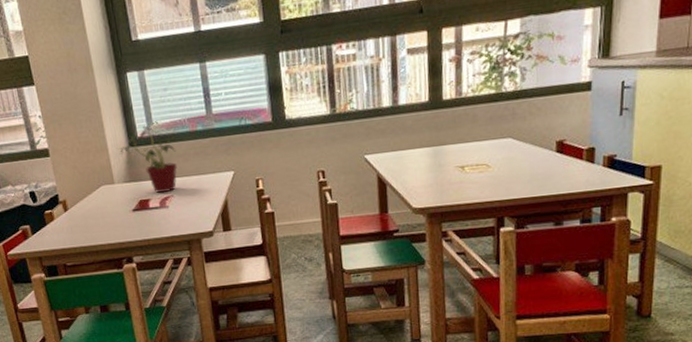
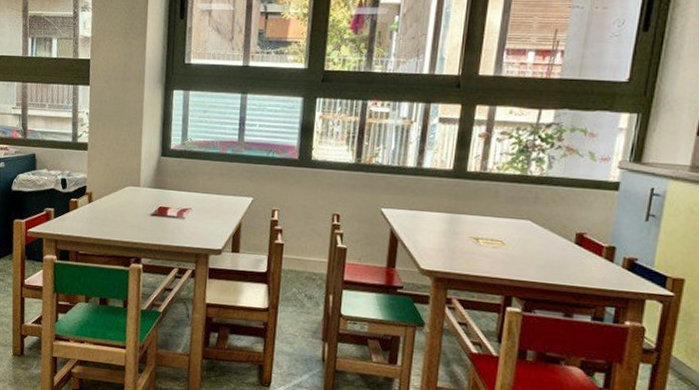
potted plant: present [118,125,178,193] -> none [150,139,203,204]

